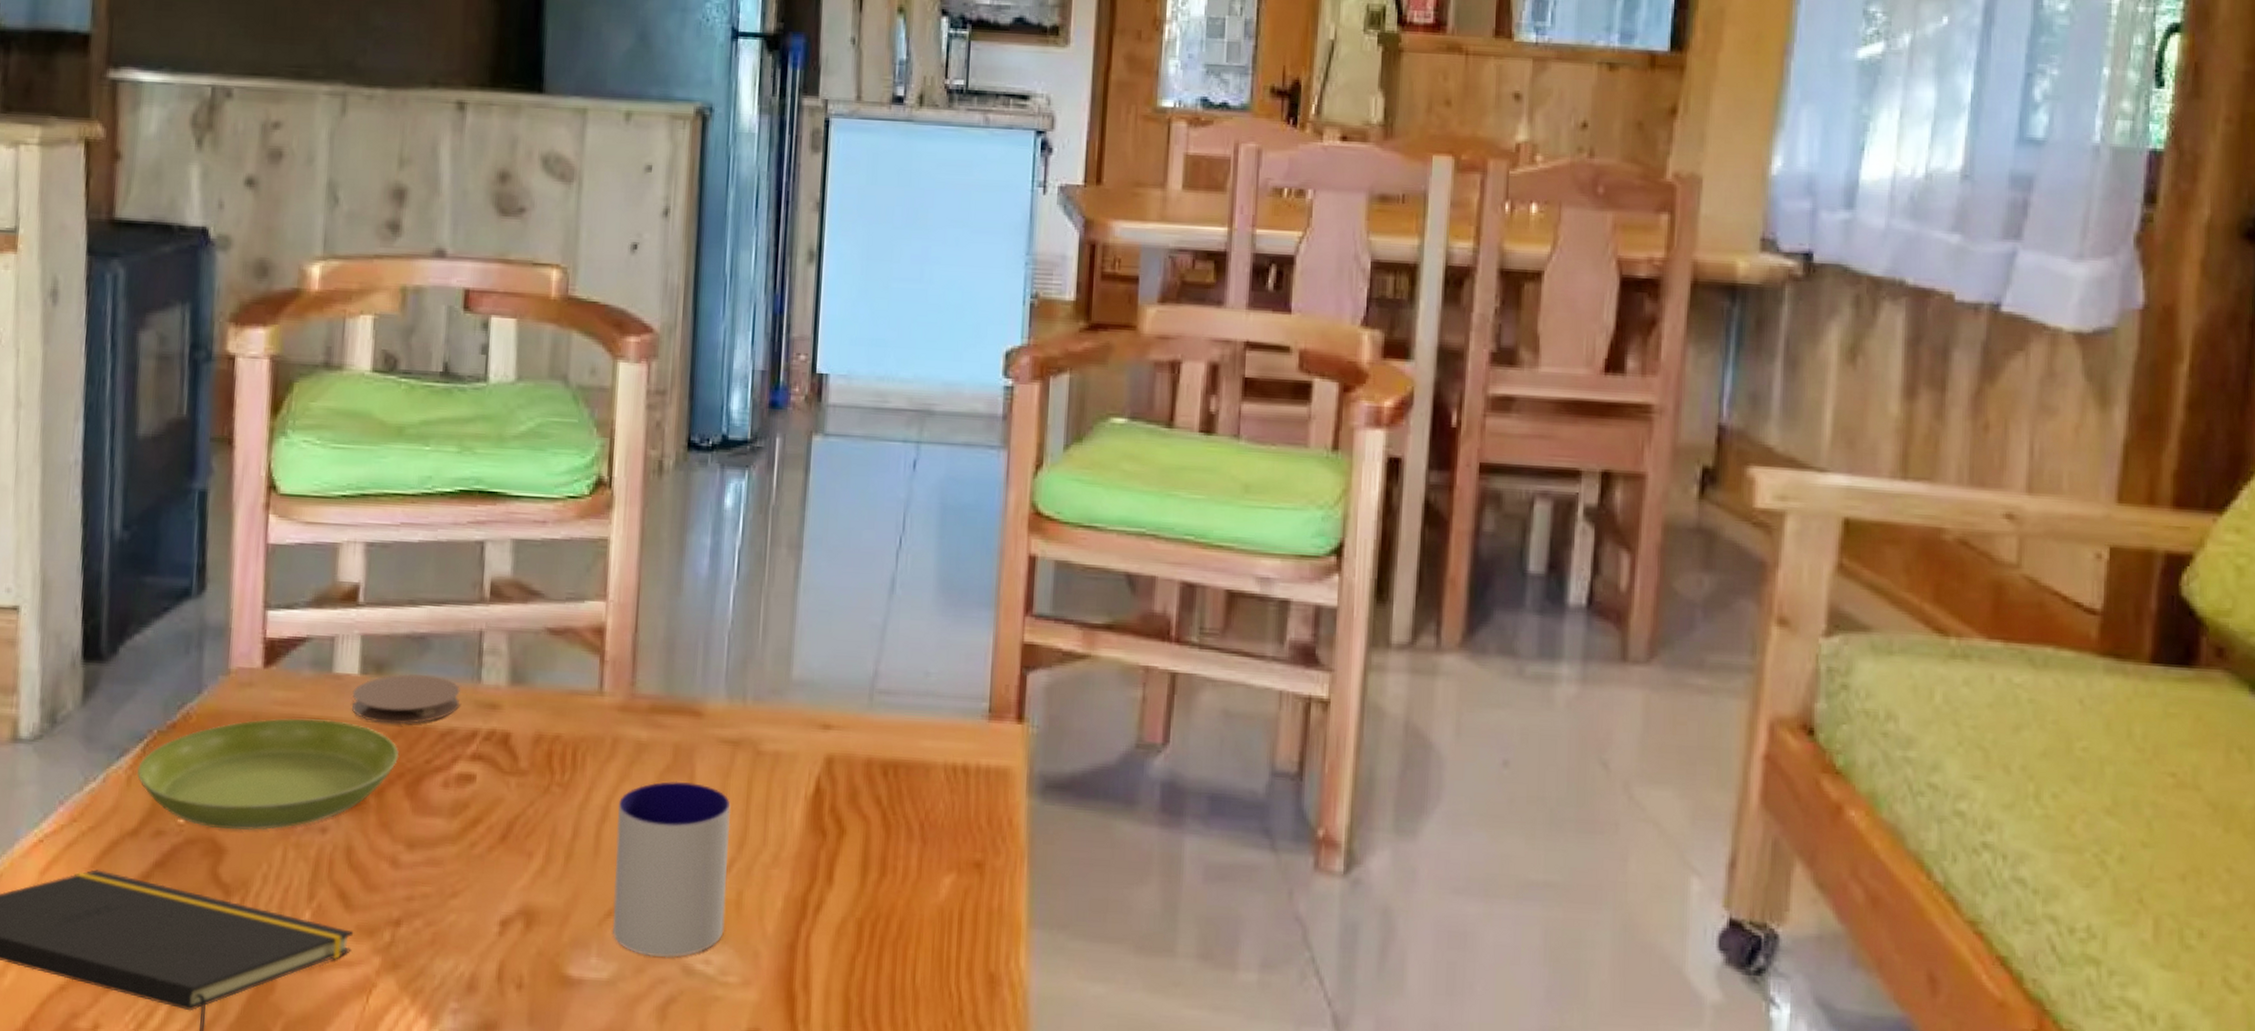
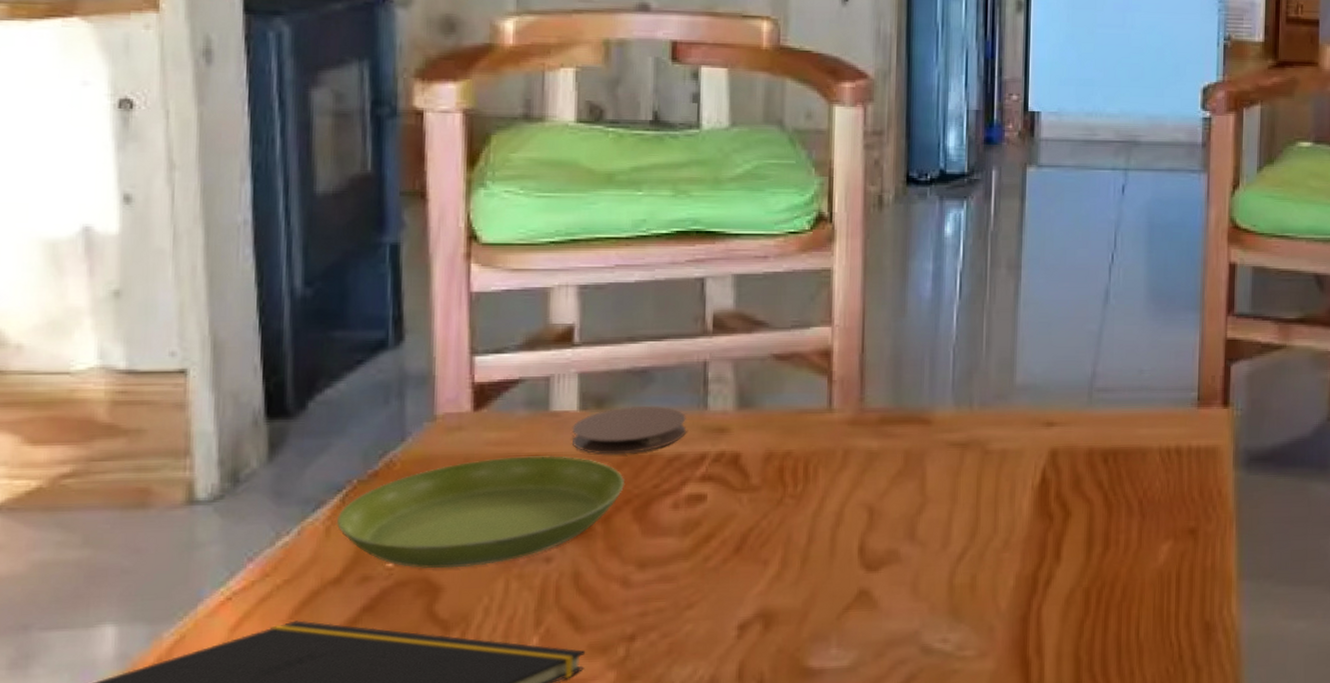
mug: present [612,781,731,958] -> none [850,483,962,642]

